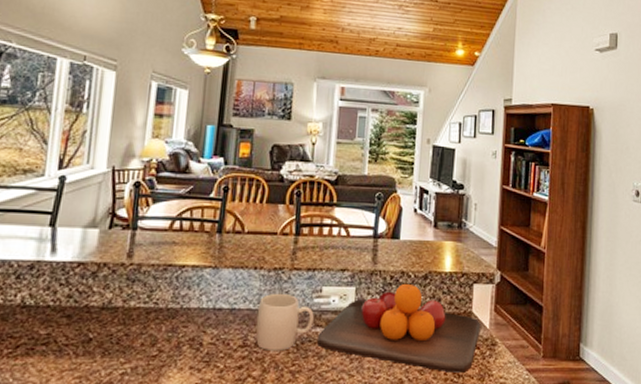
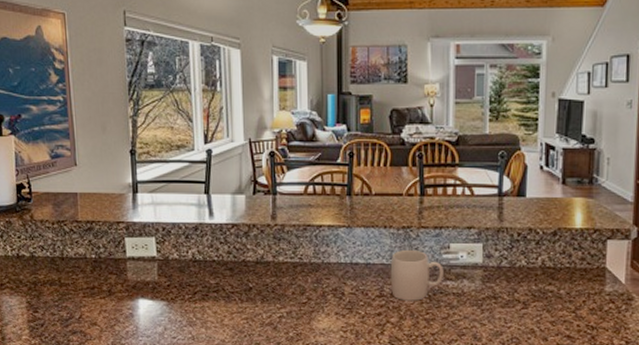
chopping board: present [317,283,481,373] -> none [449,239,616,325]

